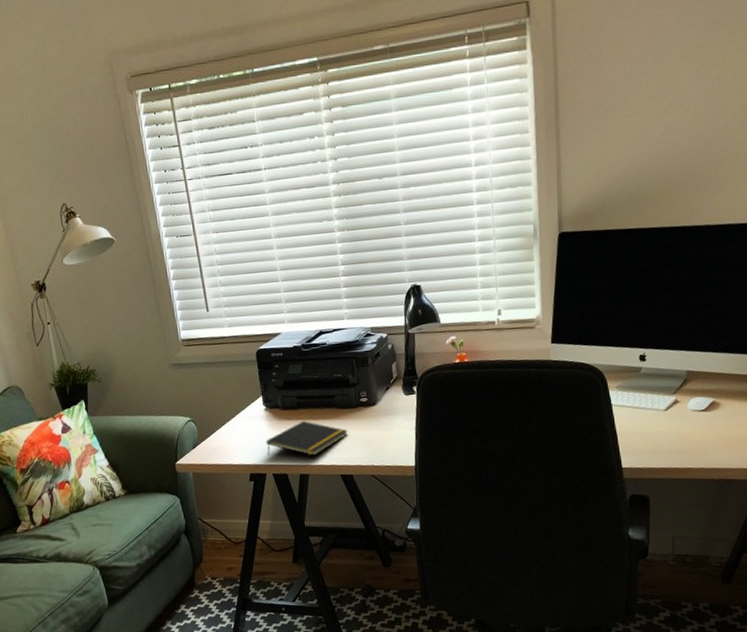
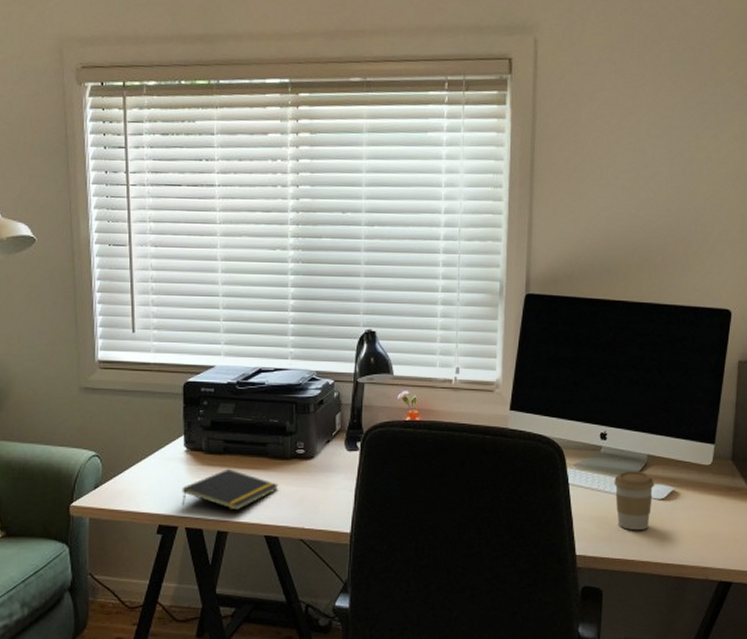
coffee cup: none [655,386,695,441] -> present [614,471,654,530]

